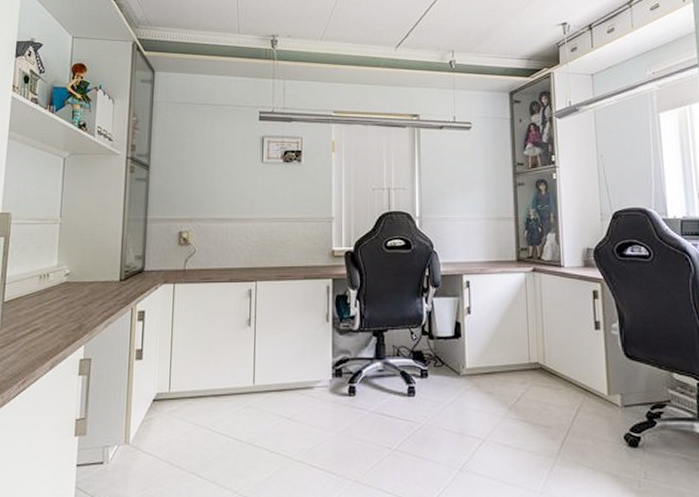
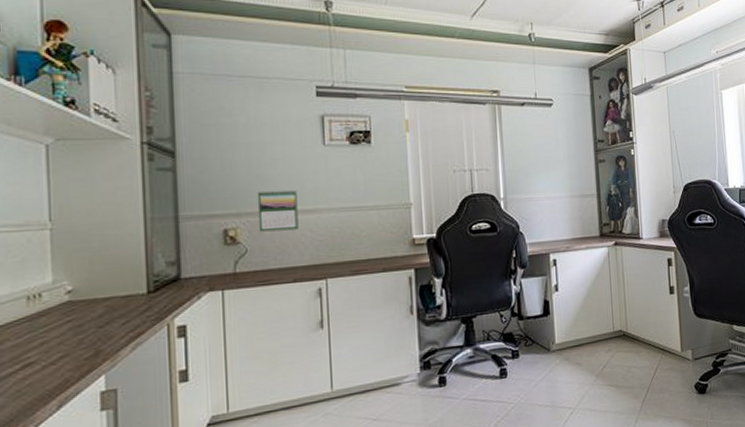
calendar: none [205,200,238,236] -> present [257,189,299,232]

